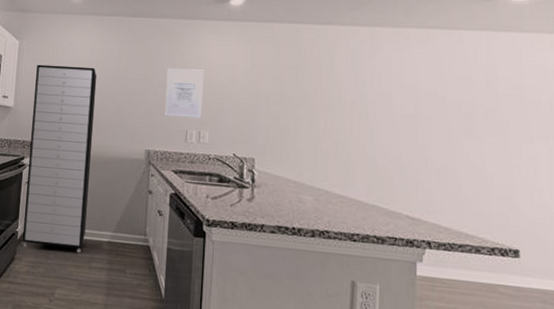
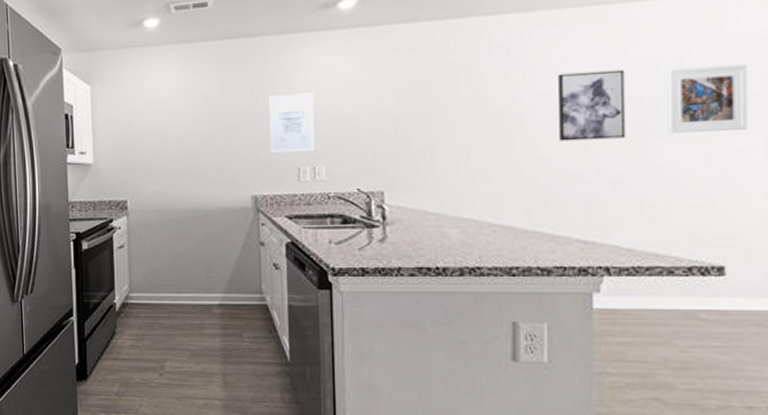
storage cabinet: present [22,64,97,254] -> none [114,106,193,321]
wall art: none [396,79,448,137] -> present [558,69,626,142]
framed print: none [479,86,539,140] -> present [667,64,748,133]

